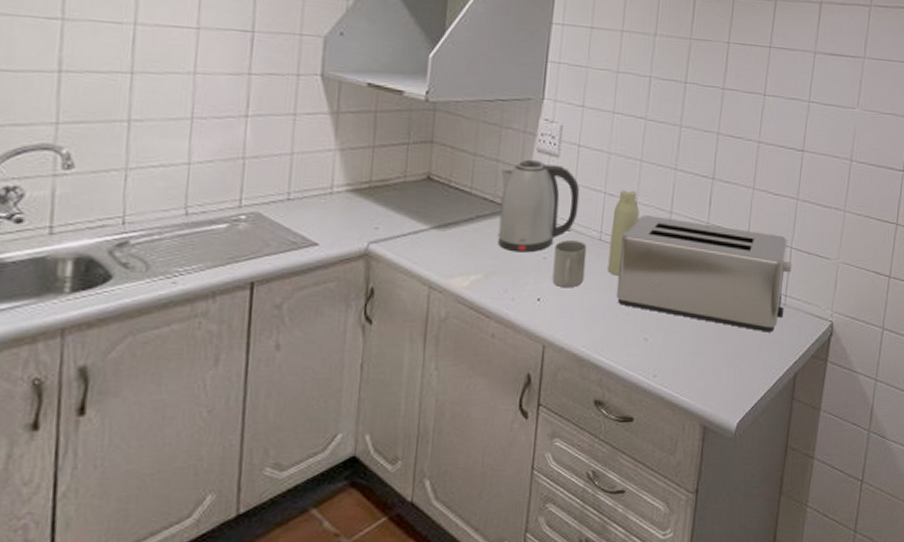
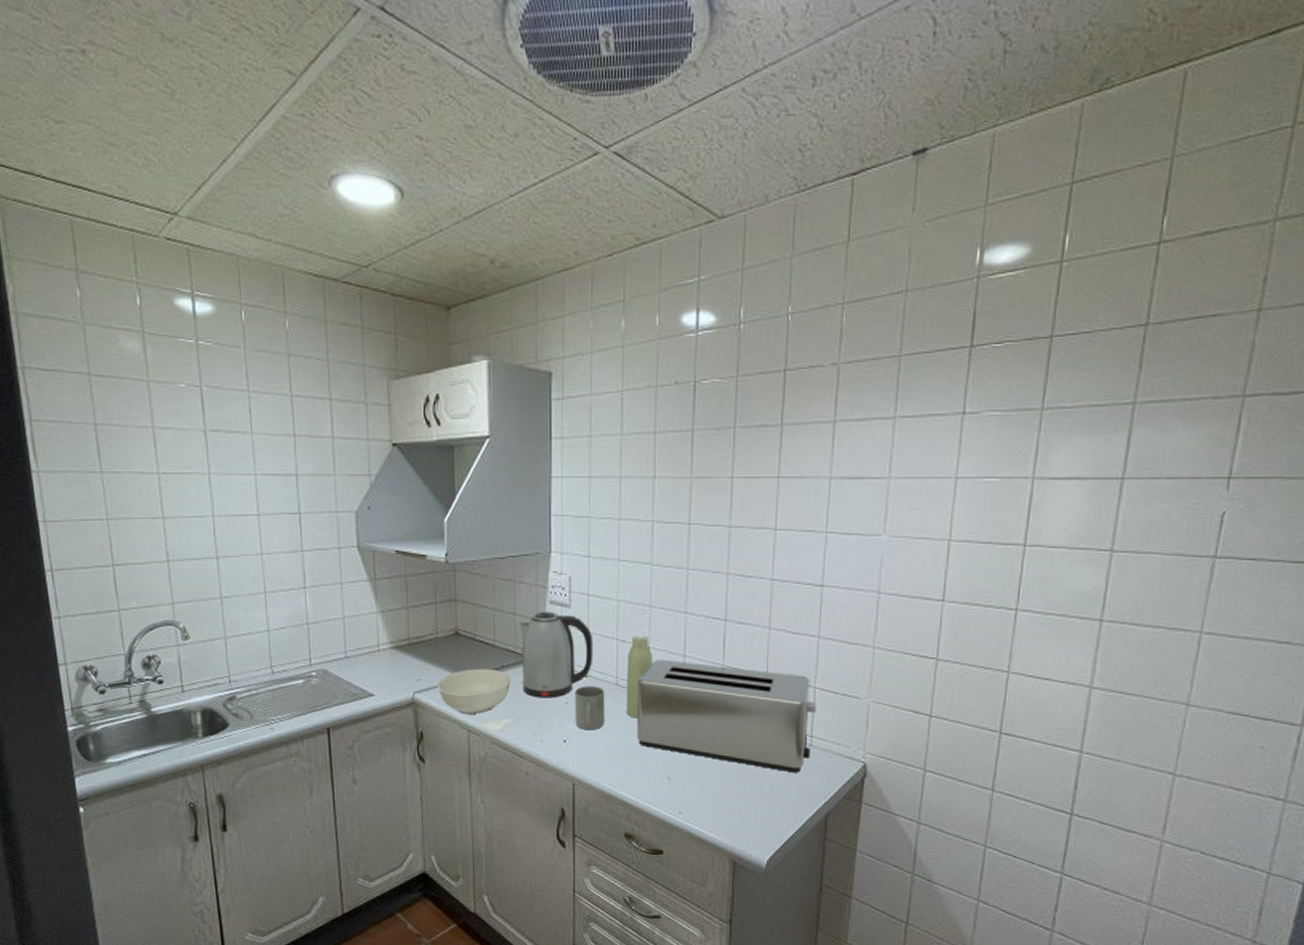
bowl: none [398,217,486,269] -> present [438,668,511,714]

